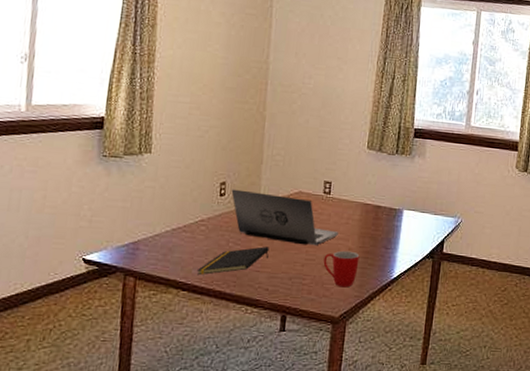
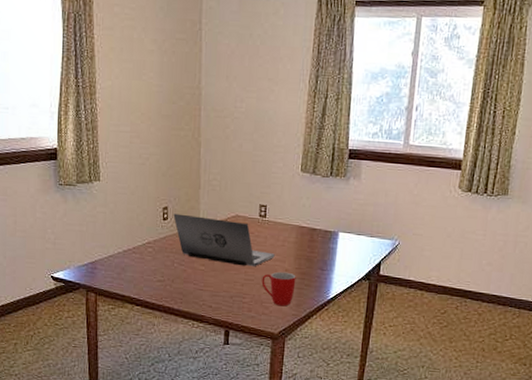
notepad: present [196,246,269,276] -> none [147,267,211,293]

